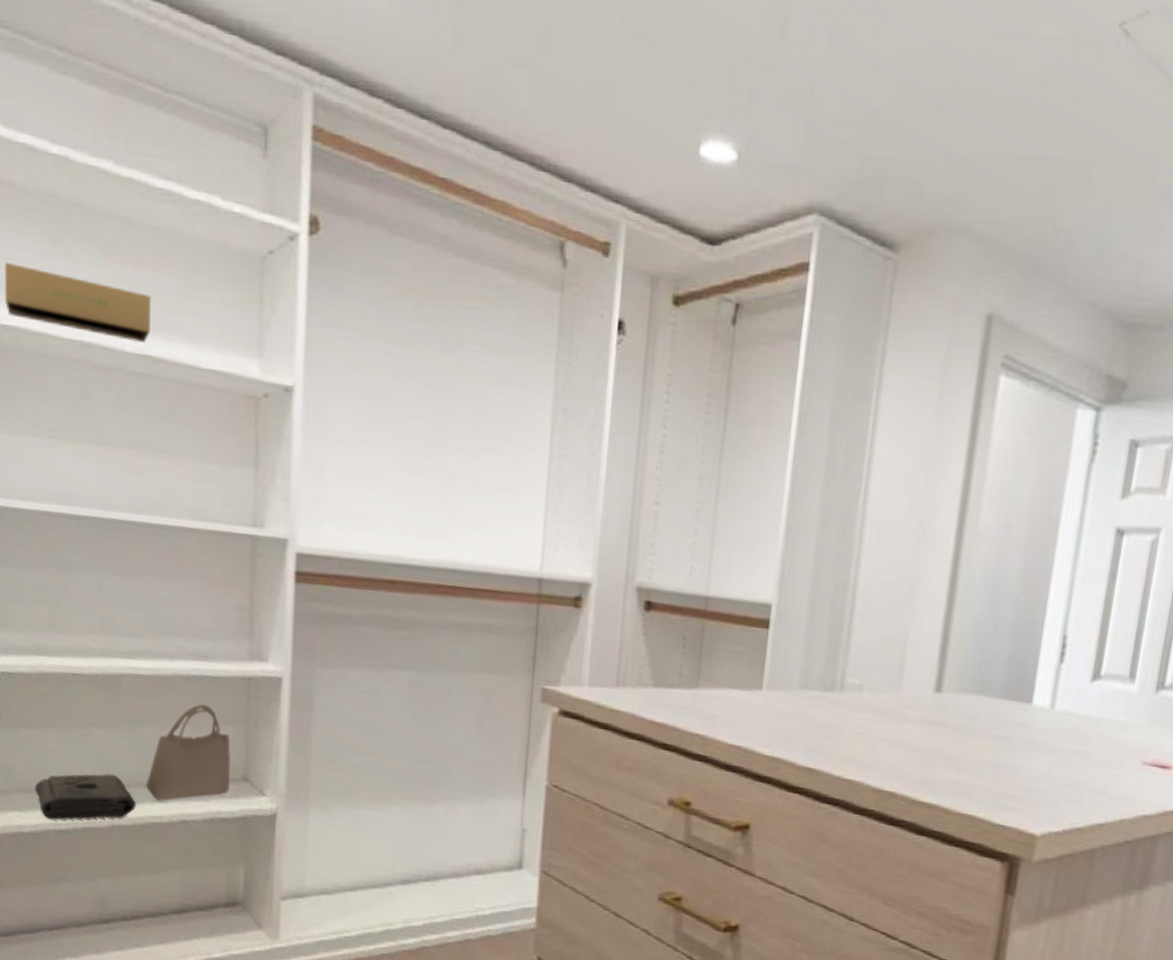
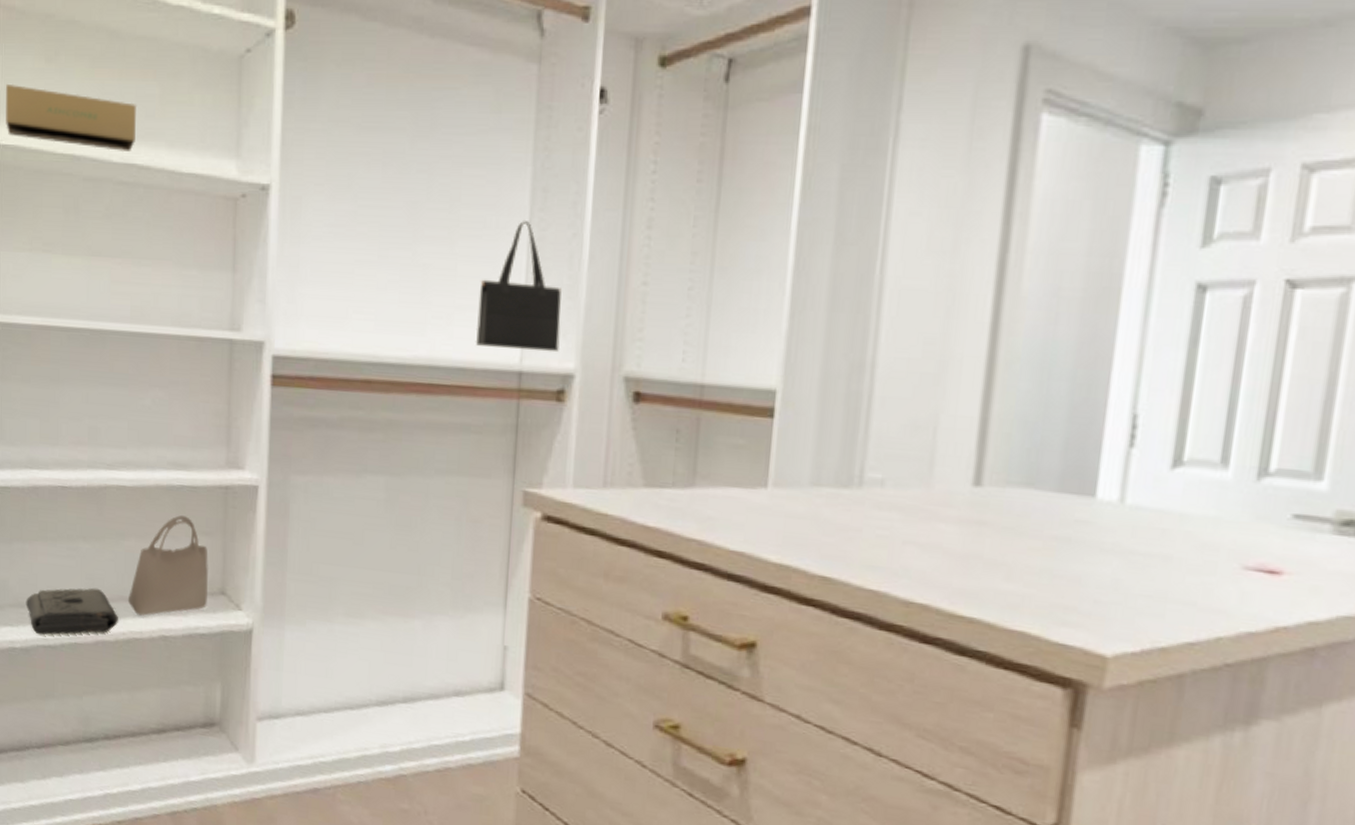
tote bag: none [497,438,580,562] -> present [475,221,562,353]

